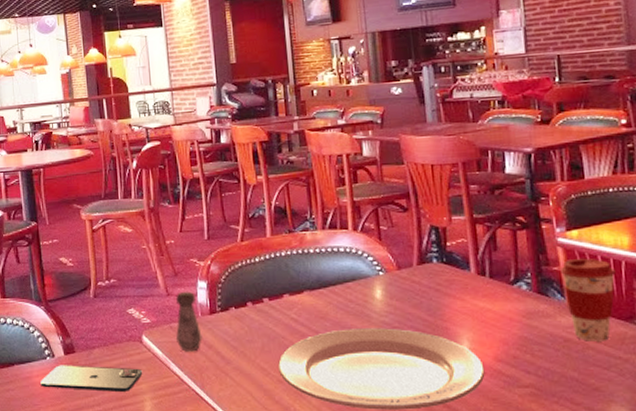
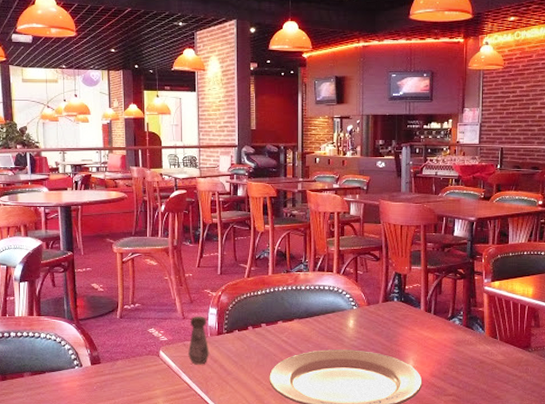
smartphone: present [40,365,143,392] -> none [68,373,158,396]
coffee cup: present [560,259,616,342] -> none [484,303,521,363]

